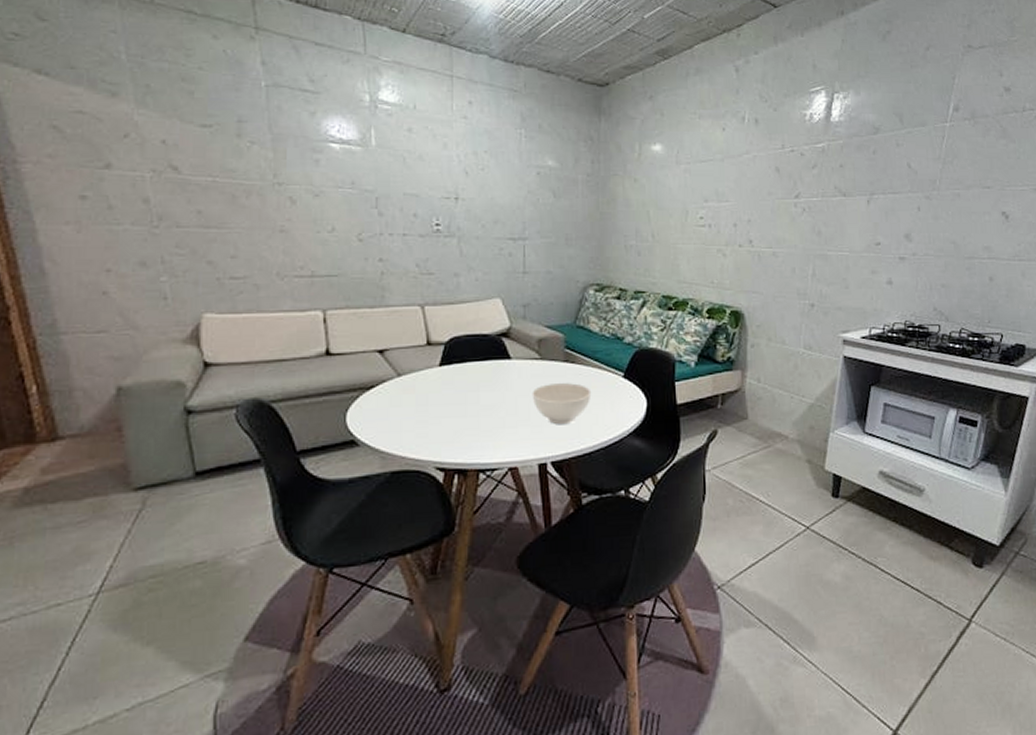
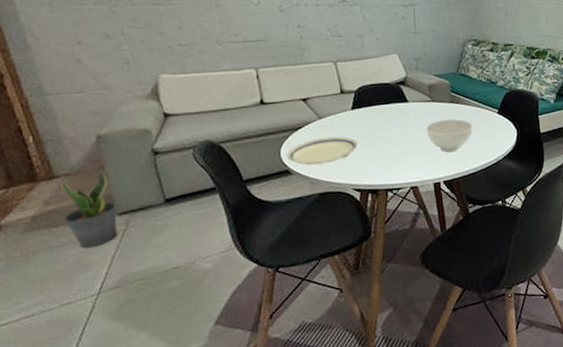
potted plant: none [63,430,133,533] -> present [61,169,118,249]
plate: none [354,399,445,435] -> present [287,136,358,166]

